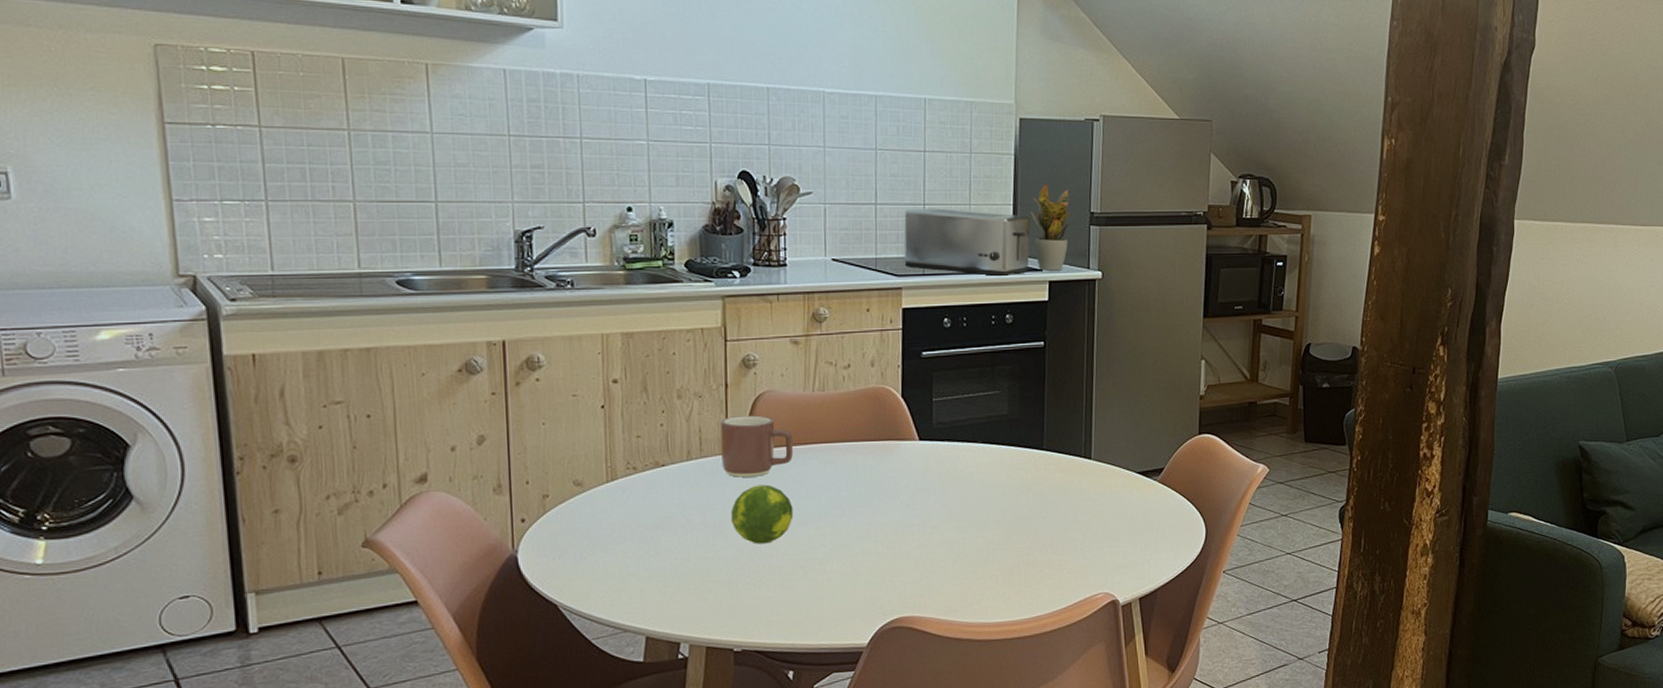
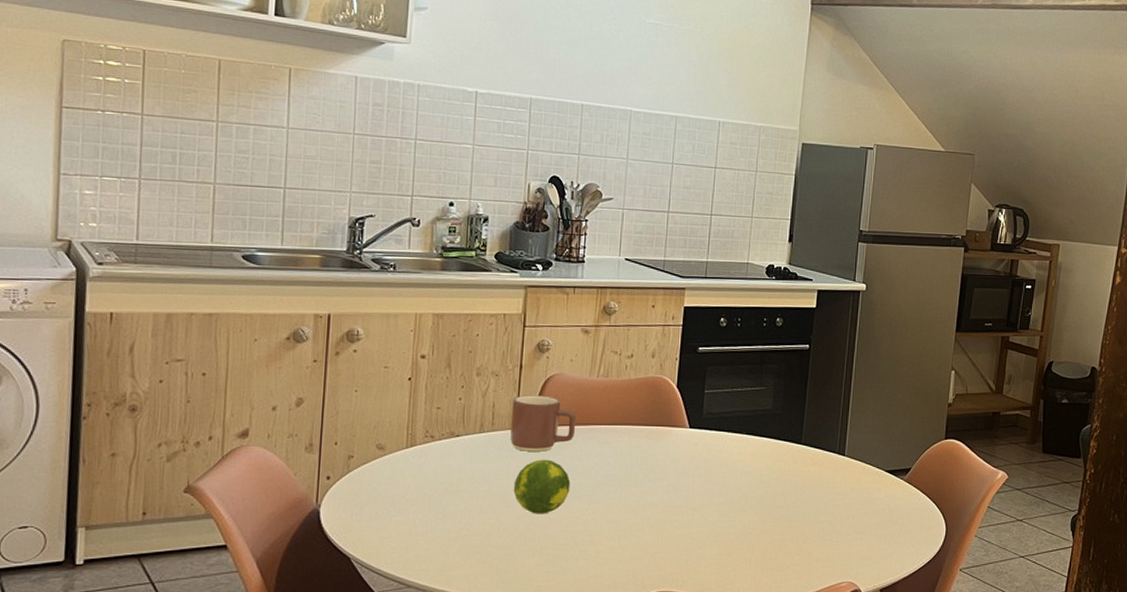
toaster: present [903,208,1030,277] -> none [689,218,805,284]
potted plant: present [1031,183,1078,271] -> none [806,202,848,281]

